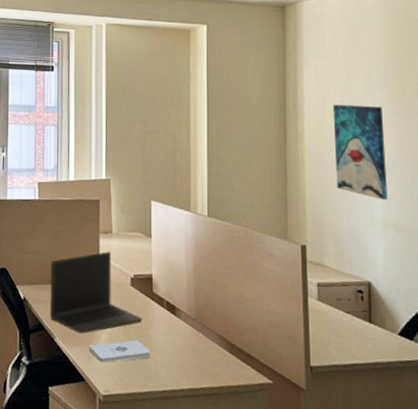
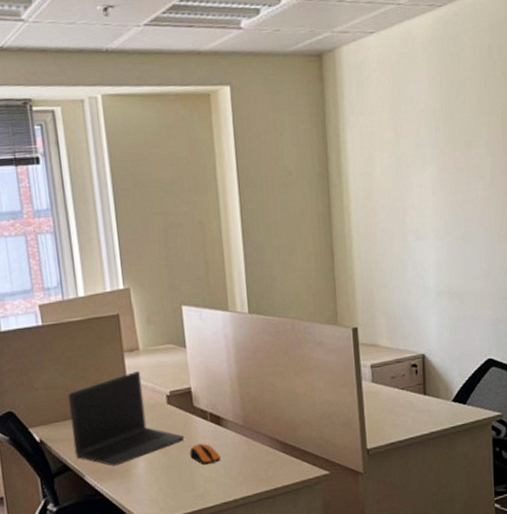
notepad: present [88,339,150,363] -> none [125,459,197,491]
computer mouse: none [145,328,172,350] -> present [189,443,221,466]
wall art: present [332,104,388,200] -> none [380,164,440,267]

